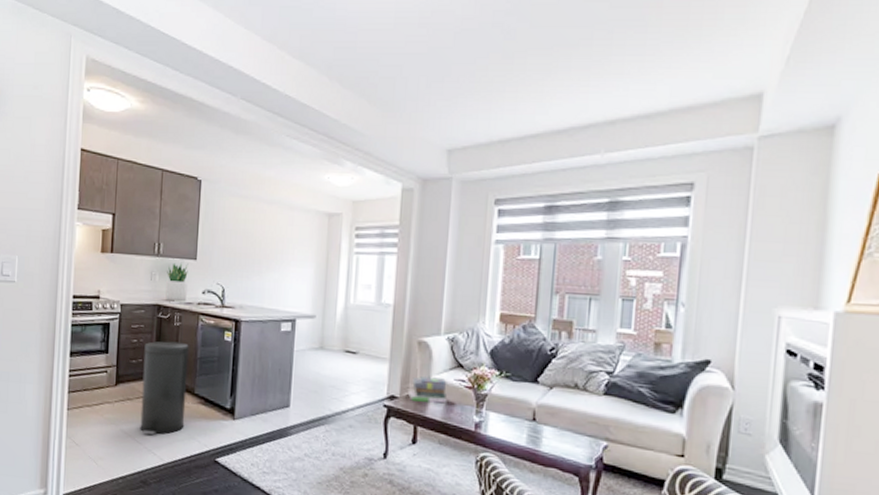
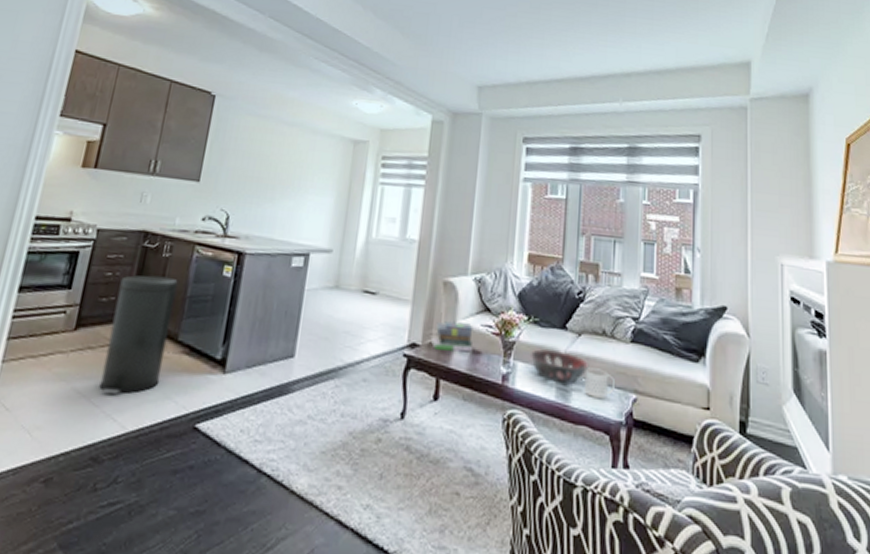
planter: present [165,263,189,302] -> none [155,183,189,230]
decorative bowl: none [501,400,561,432] -> present [529,349,590,384]
mug: none [554,417,586,446] -> present [584,367,615,400]

